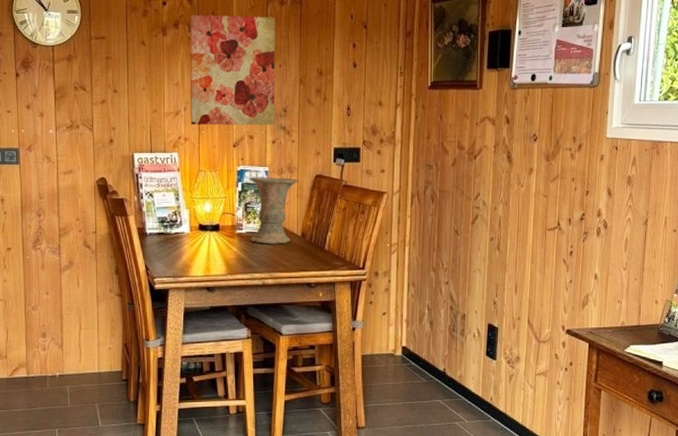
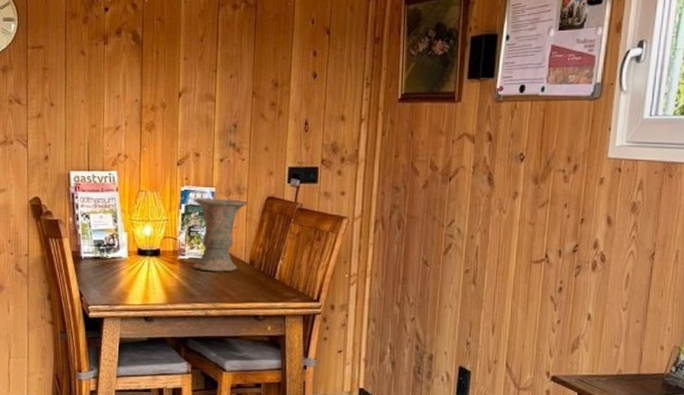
wall art: present [190,14,275,125] -> none [132,21,227,142]

